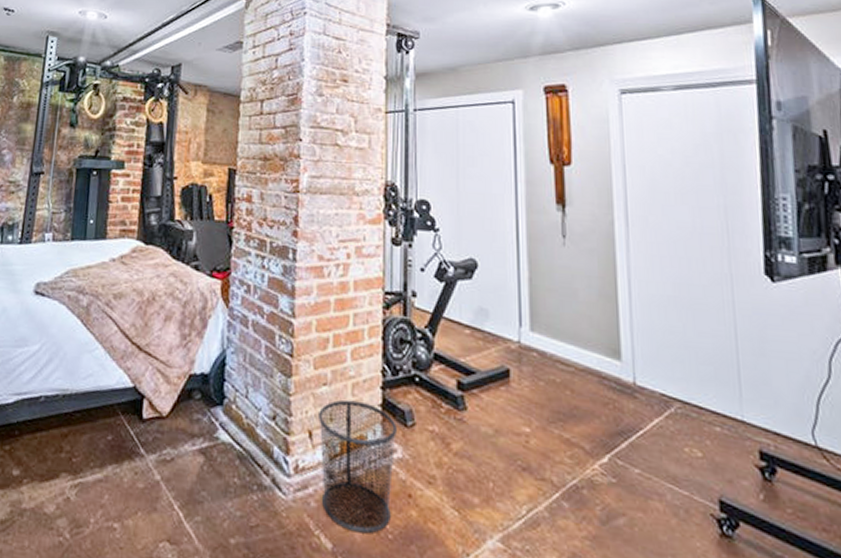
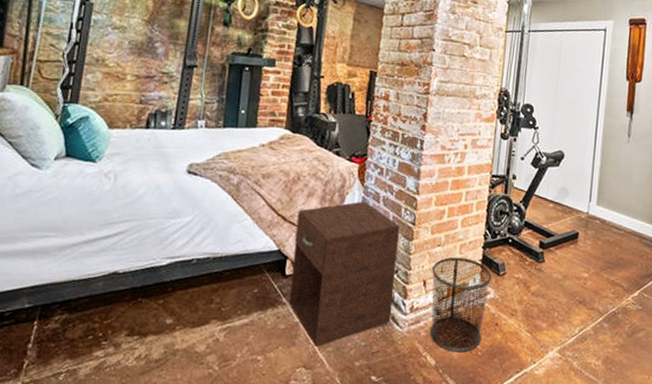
nightstand: none [147,326,275,516] -> present [288,201,400,348]

